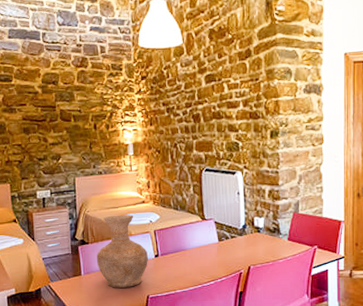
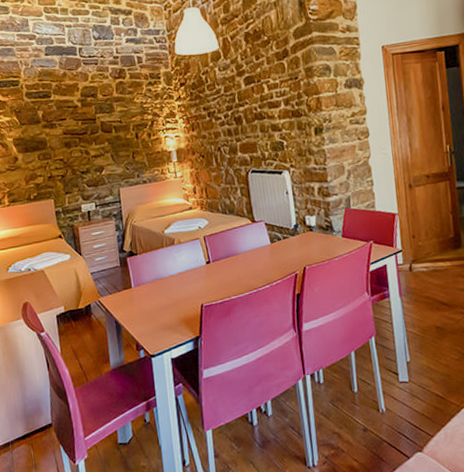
vase: present [97,214,148,288] -> none [146,222,200,299]

